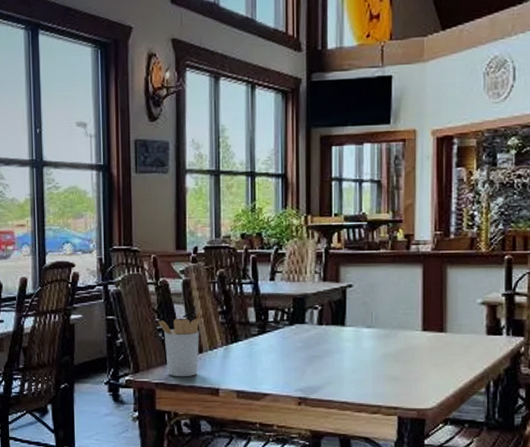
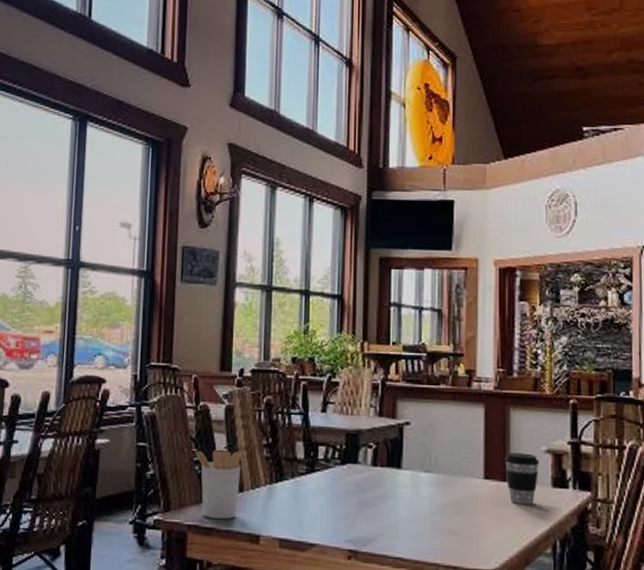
coffee cup: none [442,306,475,351] -> present [505,452,540,505]

